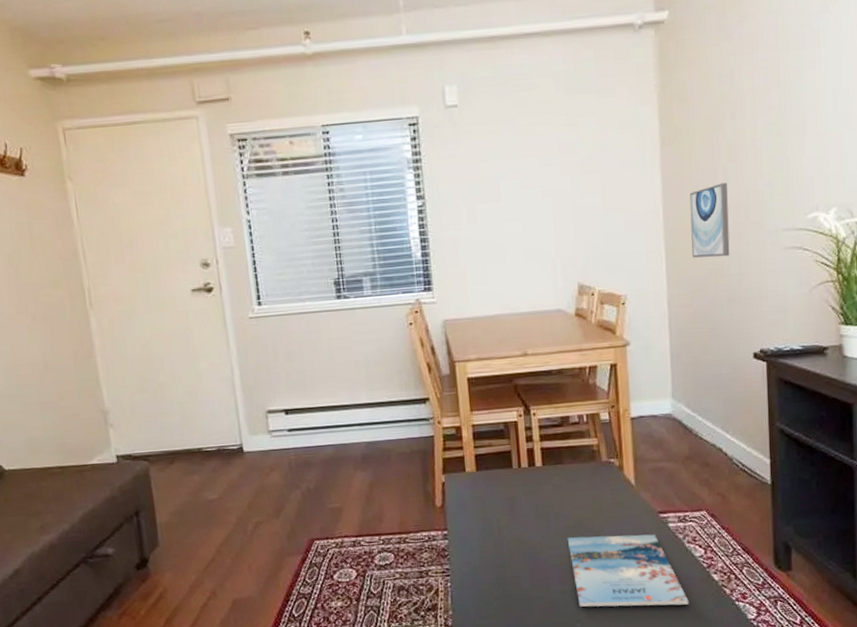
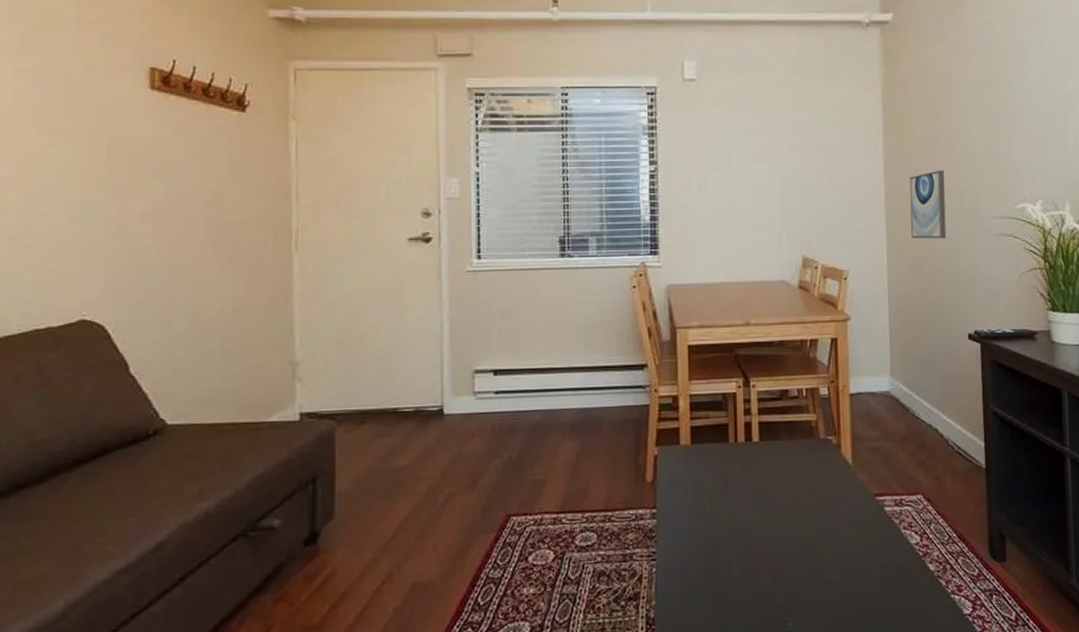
magazine: present [567,534,689,607] -> none [781,518,904,599]

